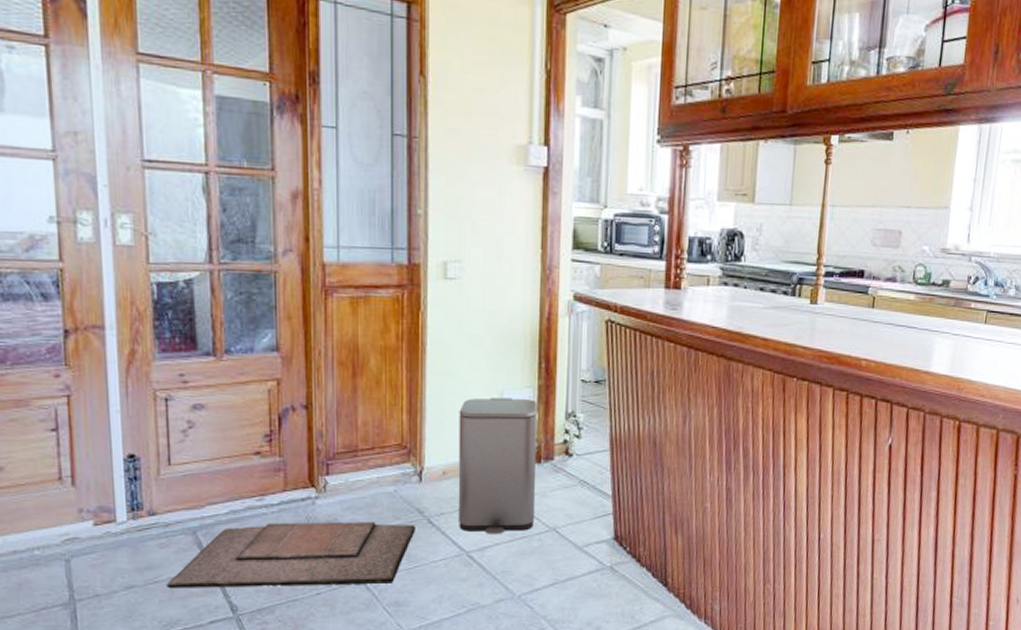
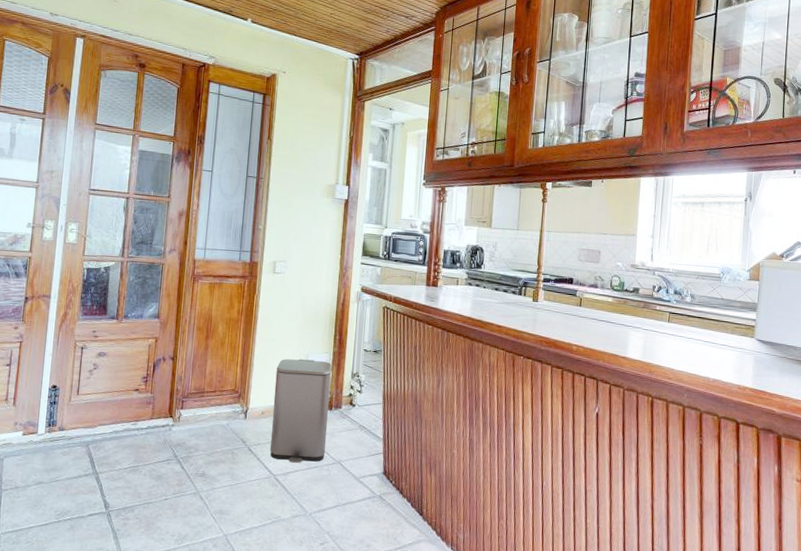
doormat: present [166,522,416,587] -> none [63,442,239,495]

